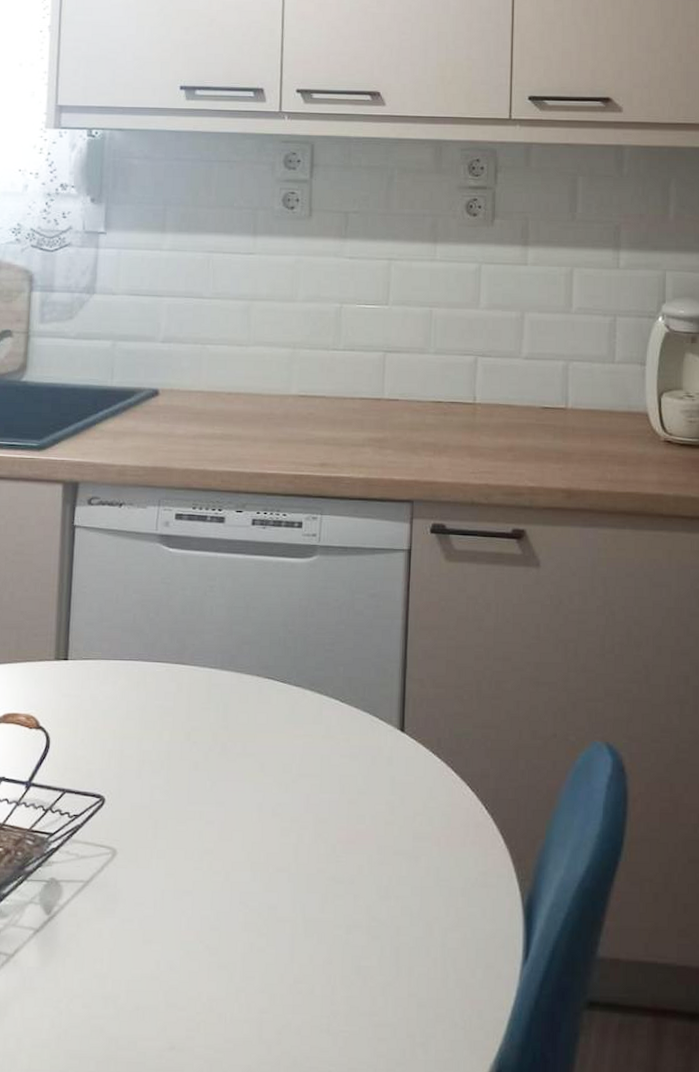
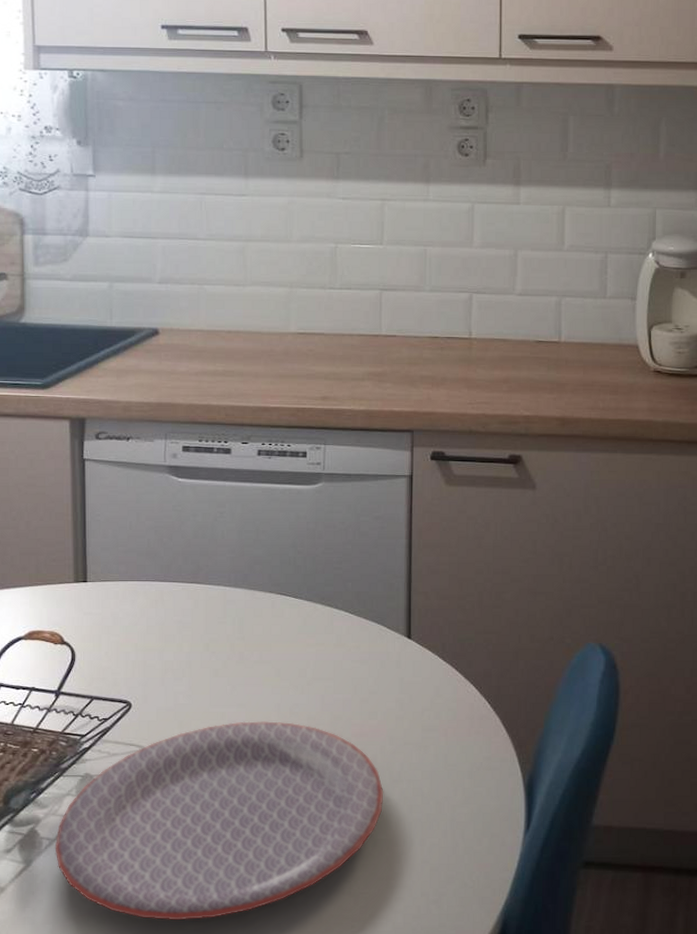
plate: none [11,822,370,1057] -> present [54,721,384,920]

